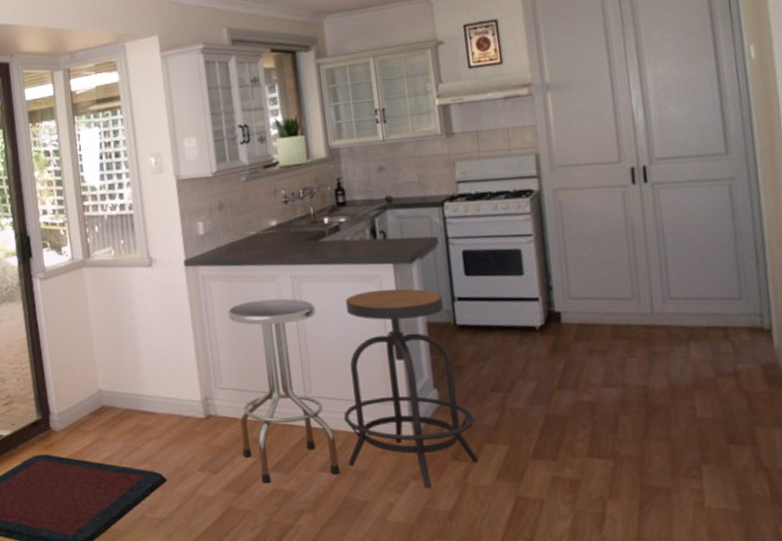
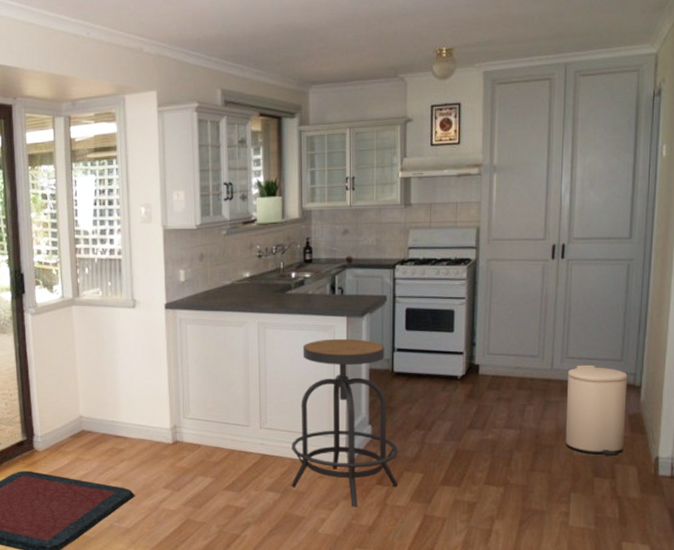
bar stool: present [228,298,341,483] -> none [200,342,284,500]
pedal bin: none [674,305,762,418] -> present [565,364,628,457]

